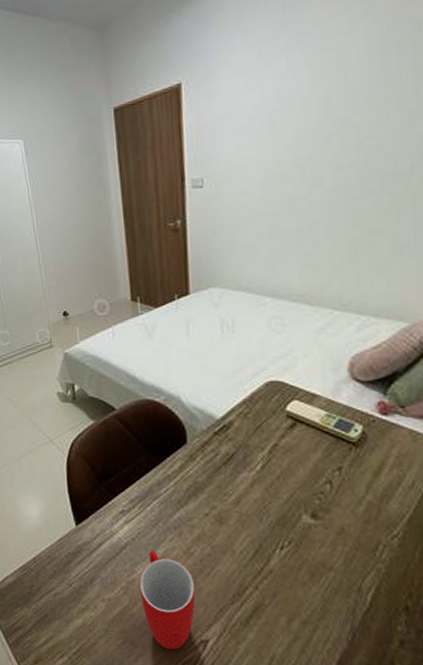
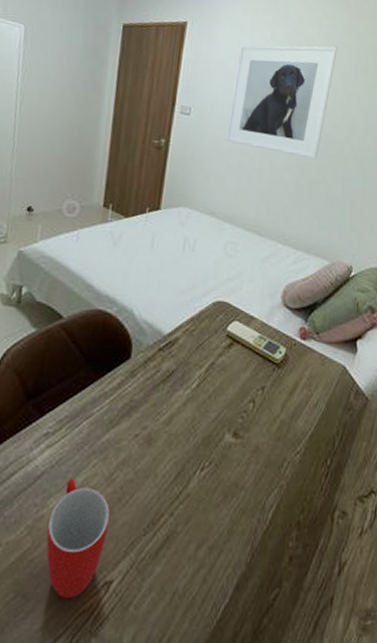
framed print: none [248,51,383,207] -> present [225,44,338,160]

